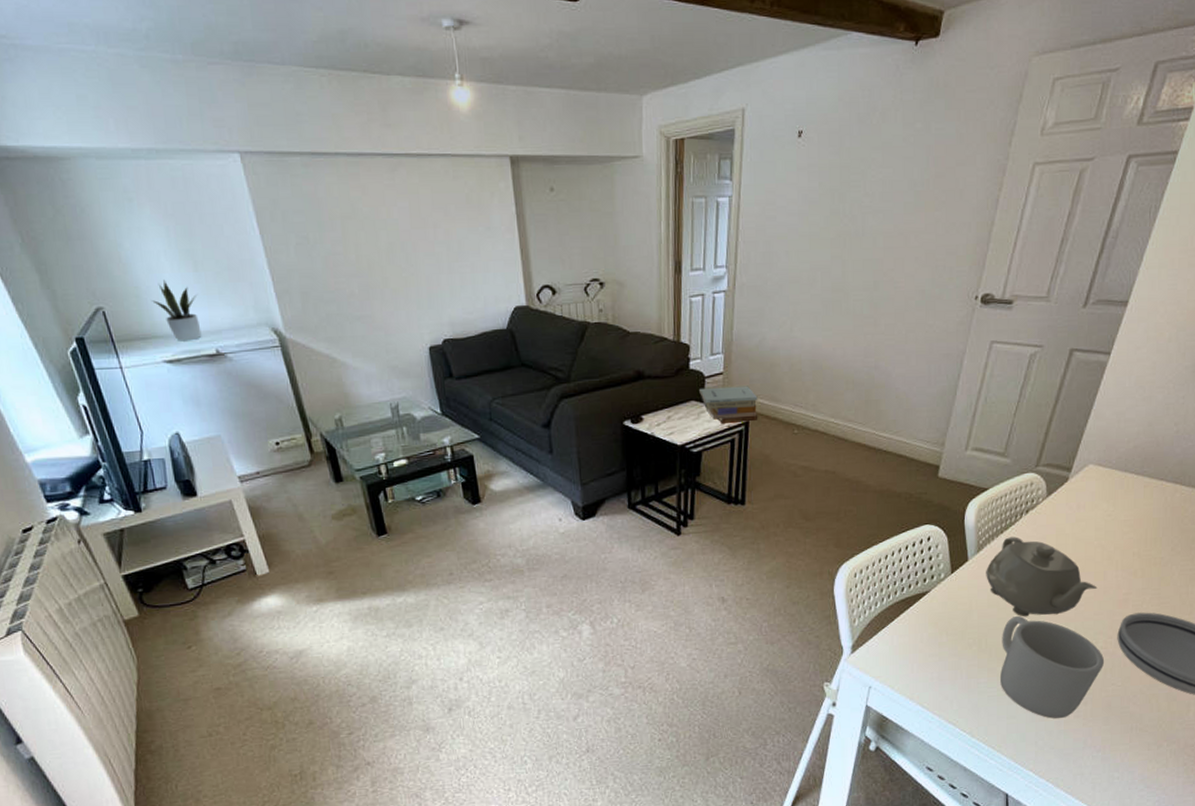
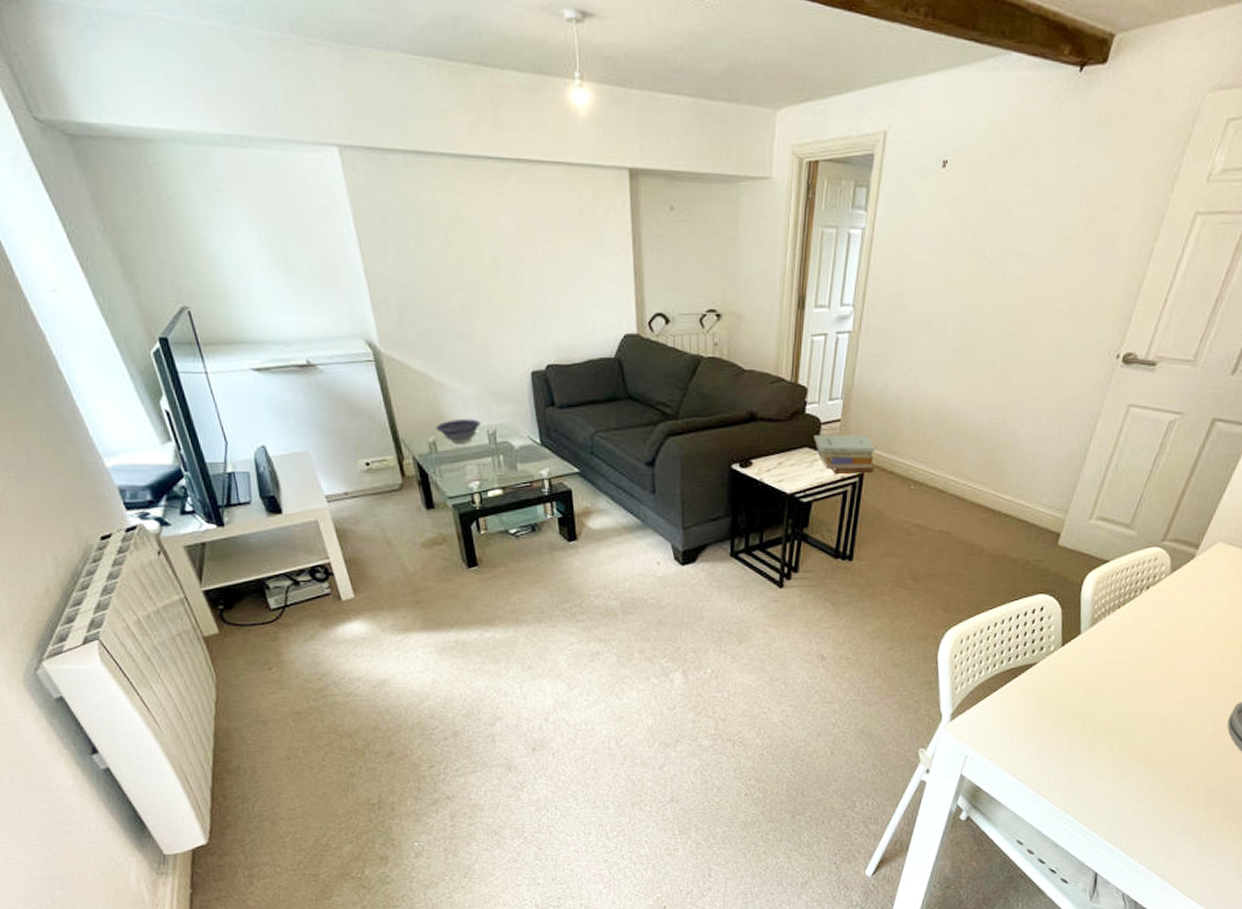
potted plant: present [152,279,202,342] -> none [240,280,292,349]
decorative bowl: none [342,394,384,419] -> present [436,418,481,443]
teapot: present [986,536,1098,617] -> none [1097,613,1213,696]
mug: present [1000,616,1105,719] -> none [1101,695,1212,802]

